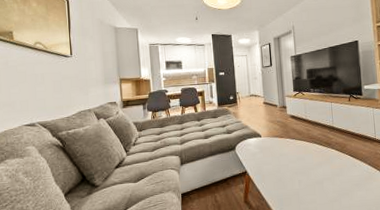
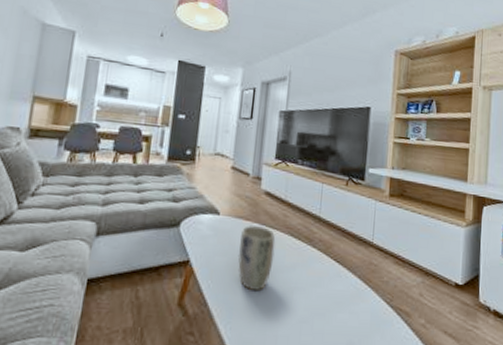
plant pot: none [279,140,305,185] -> present [237,224,276,292]

